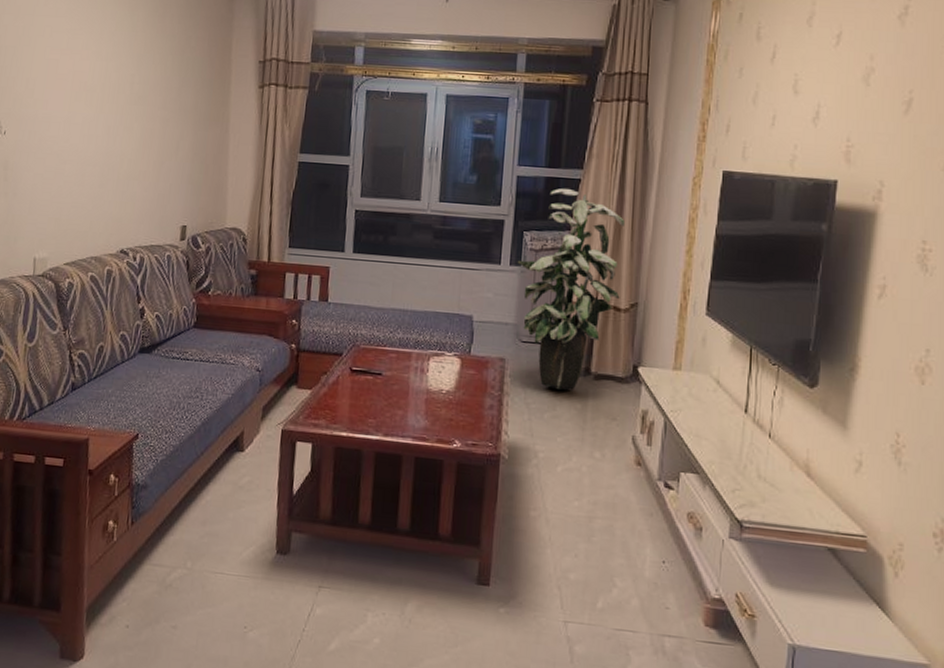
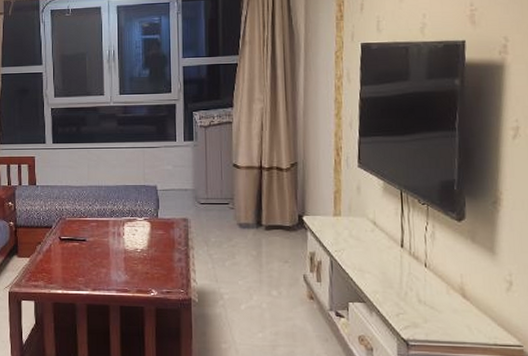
indoor plant: present [517,188,624,390] -> none [190,73,281,240]

